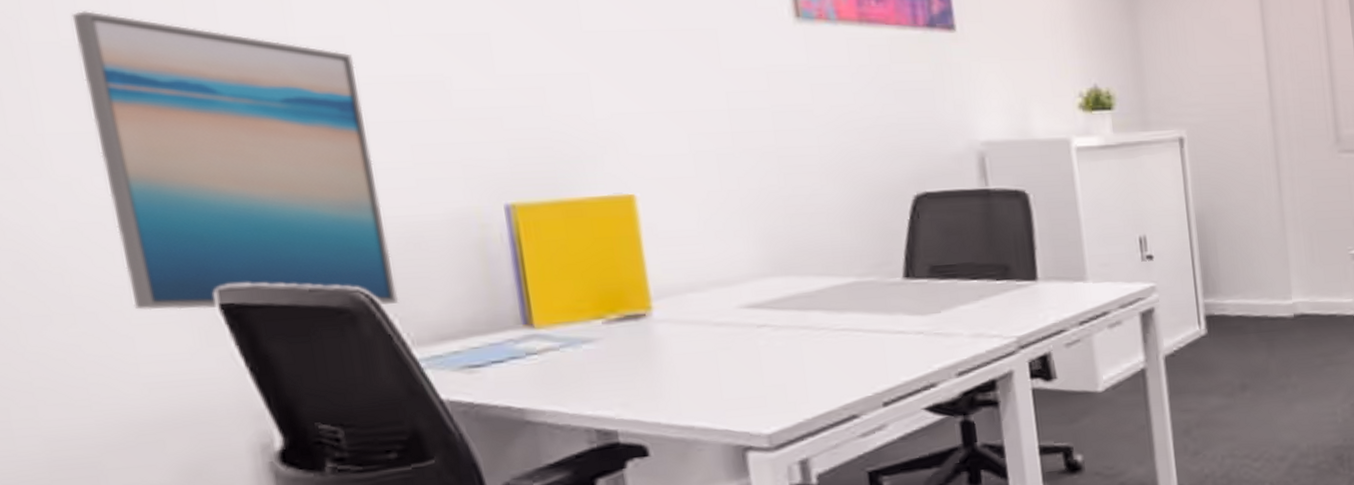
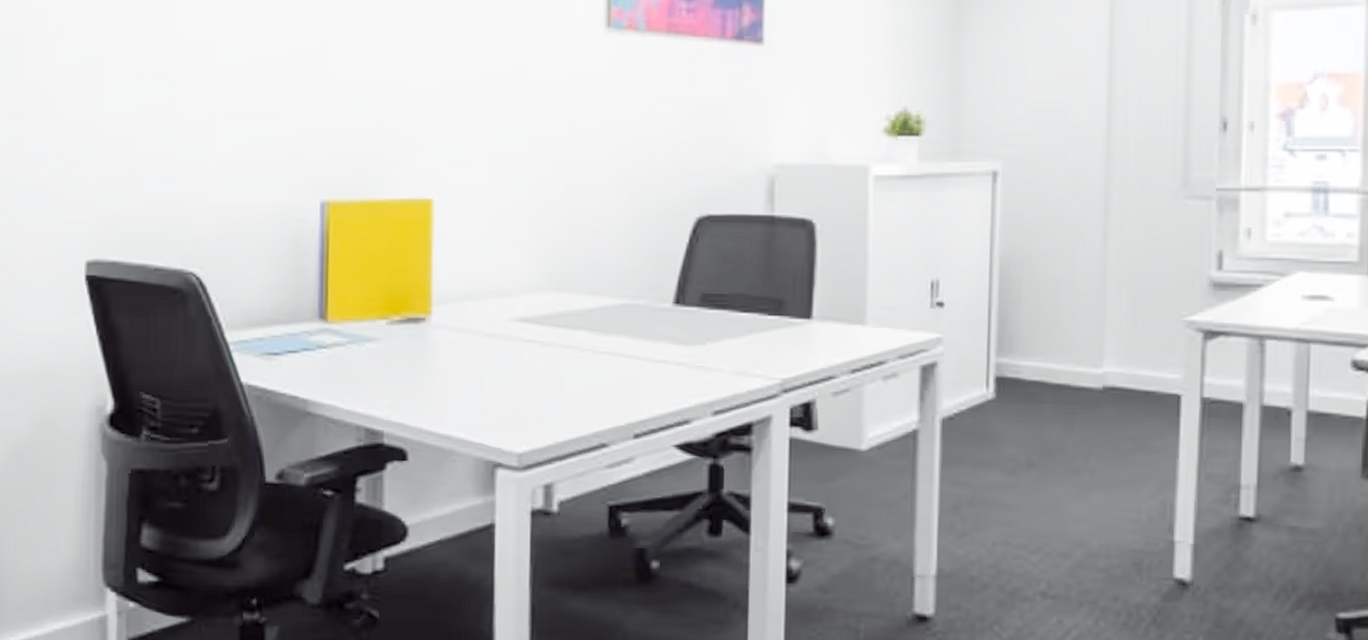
wall art: present [71,11,399,310] -> none [21,11,222,288]

